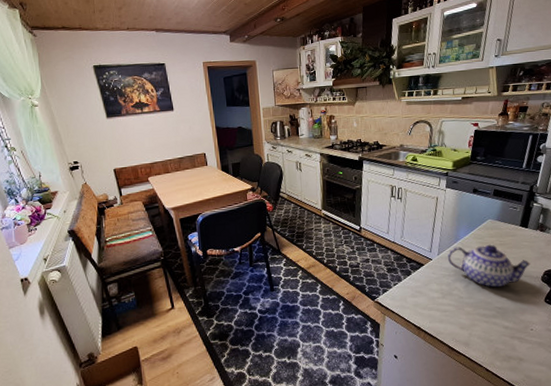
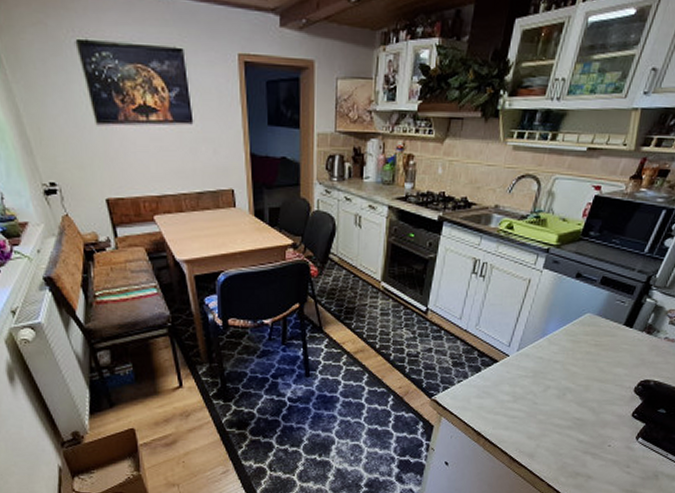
teapot: present [447,244,532,288] -> none [527,343,628,395]

